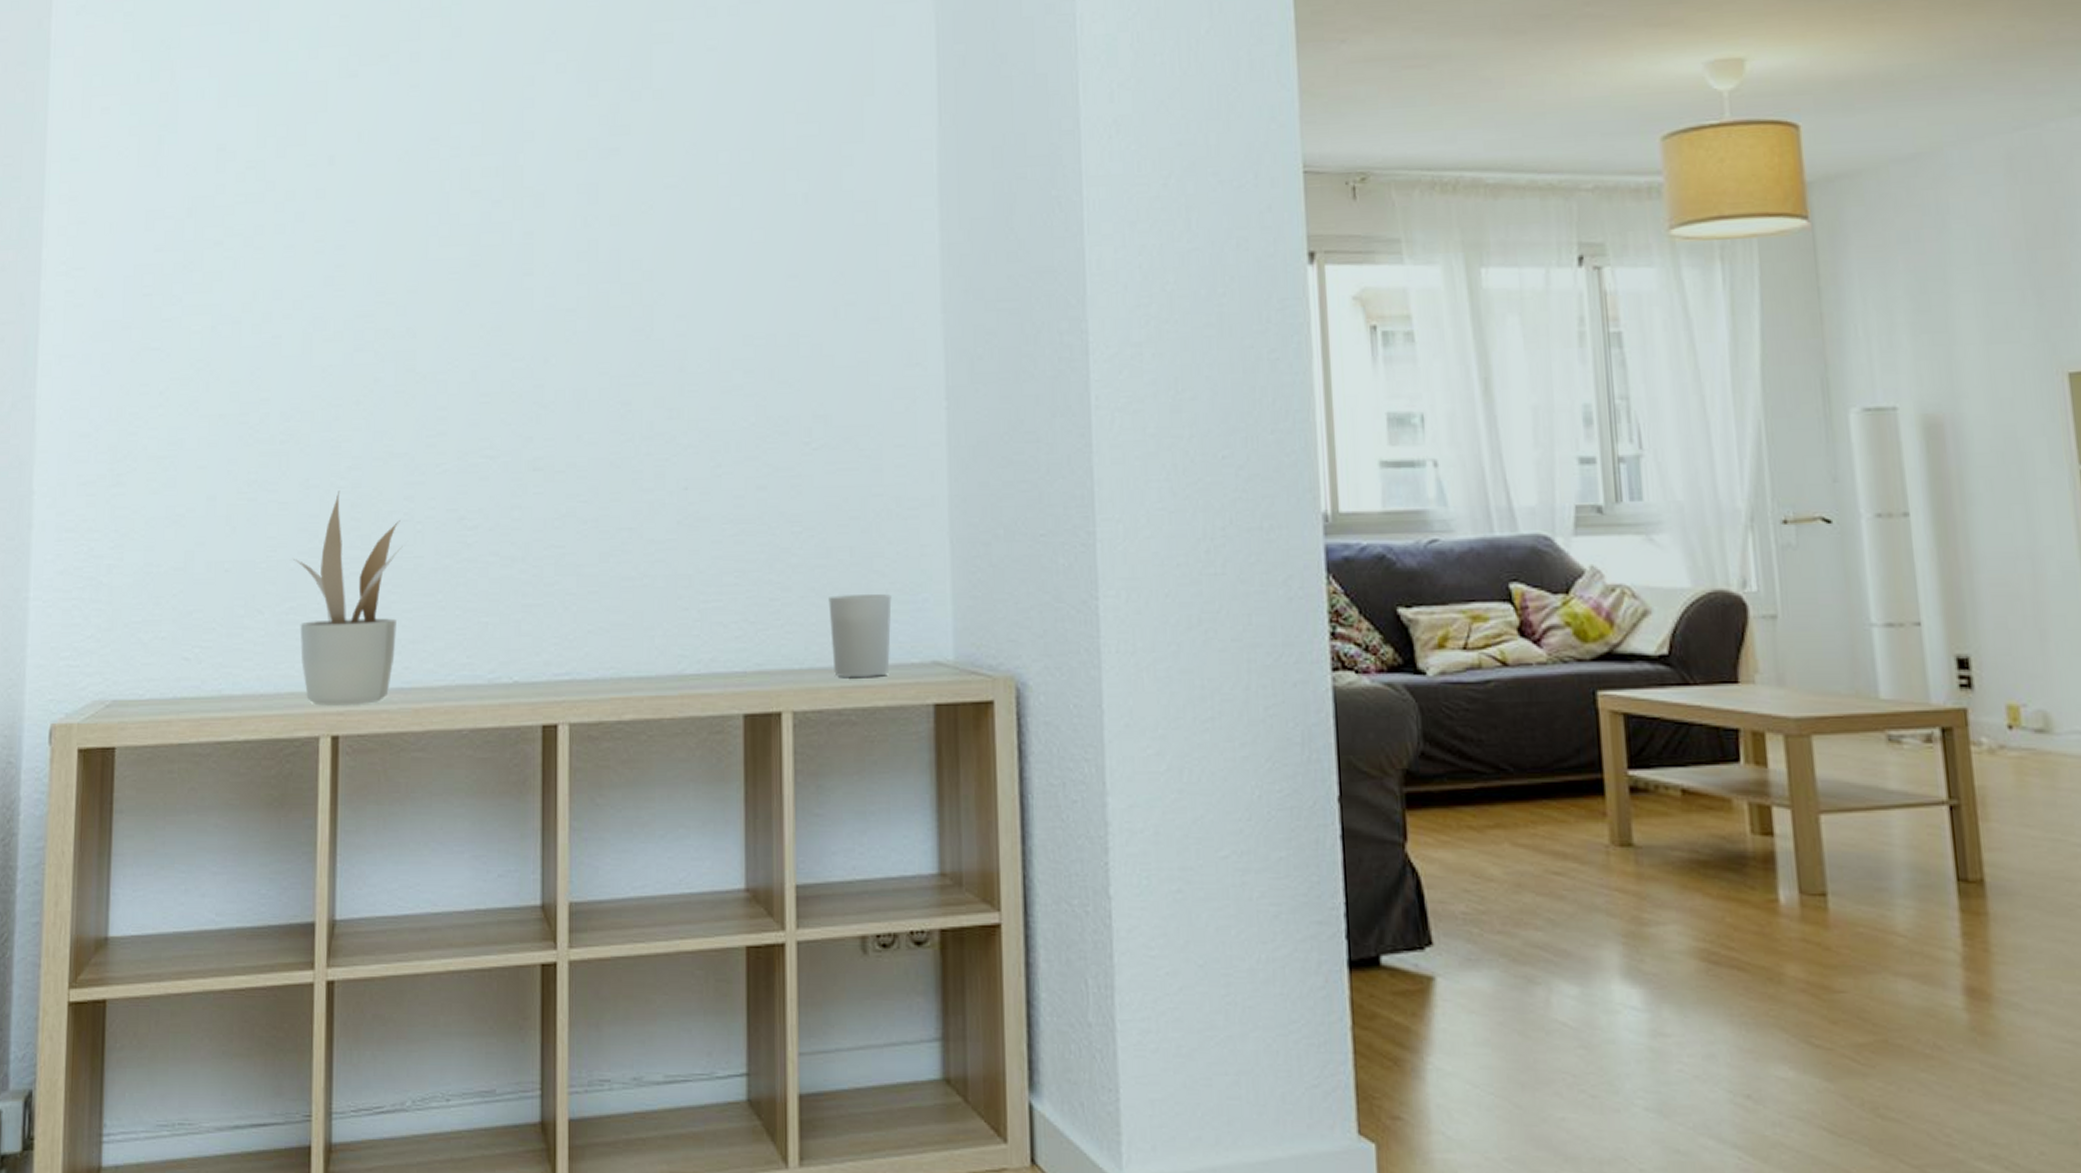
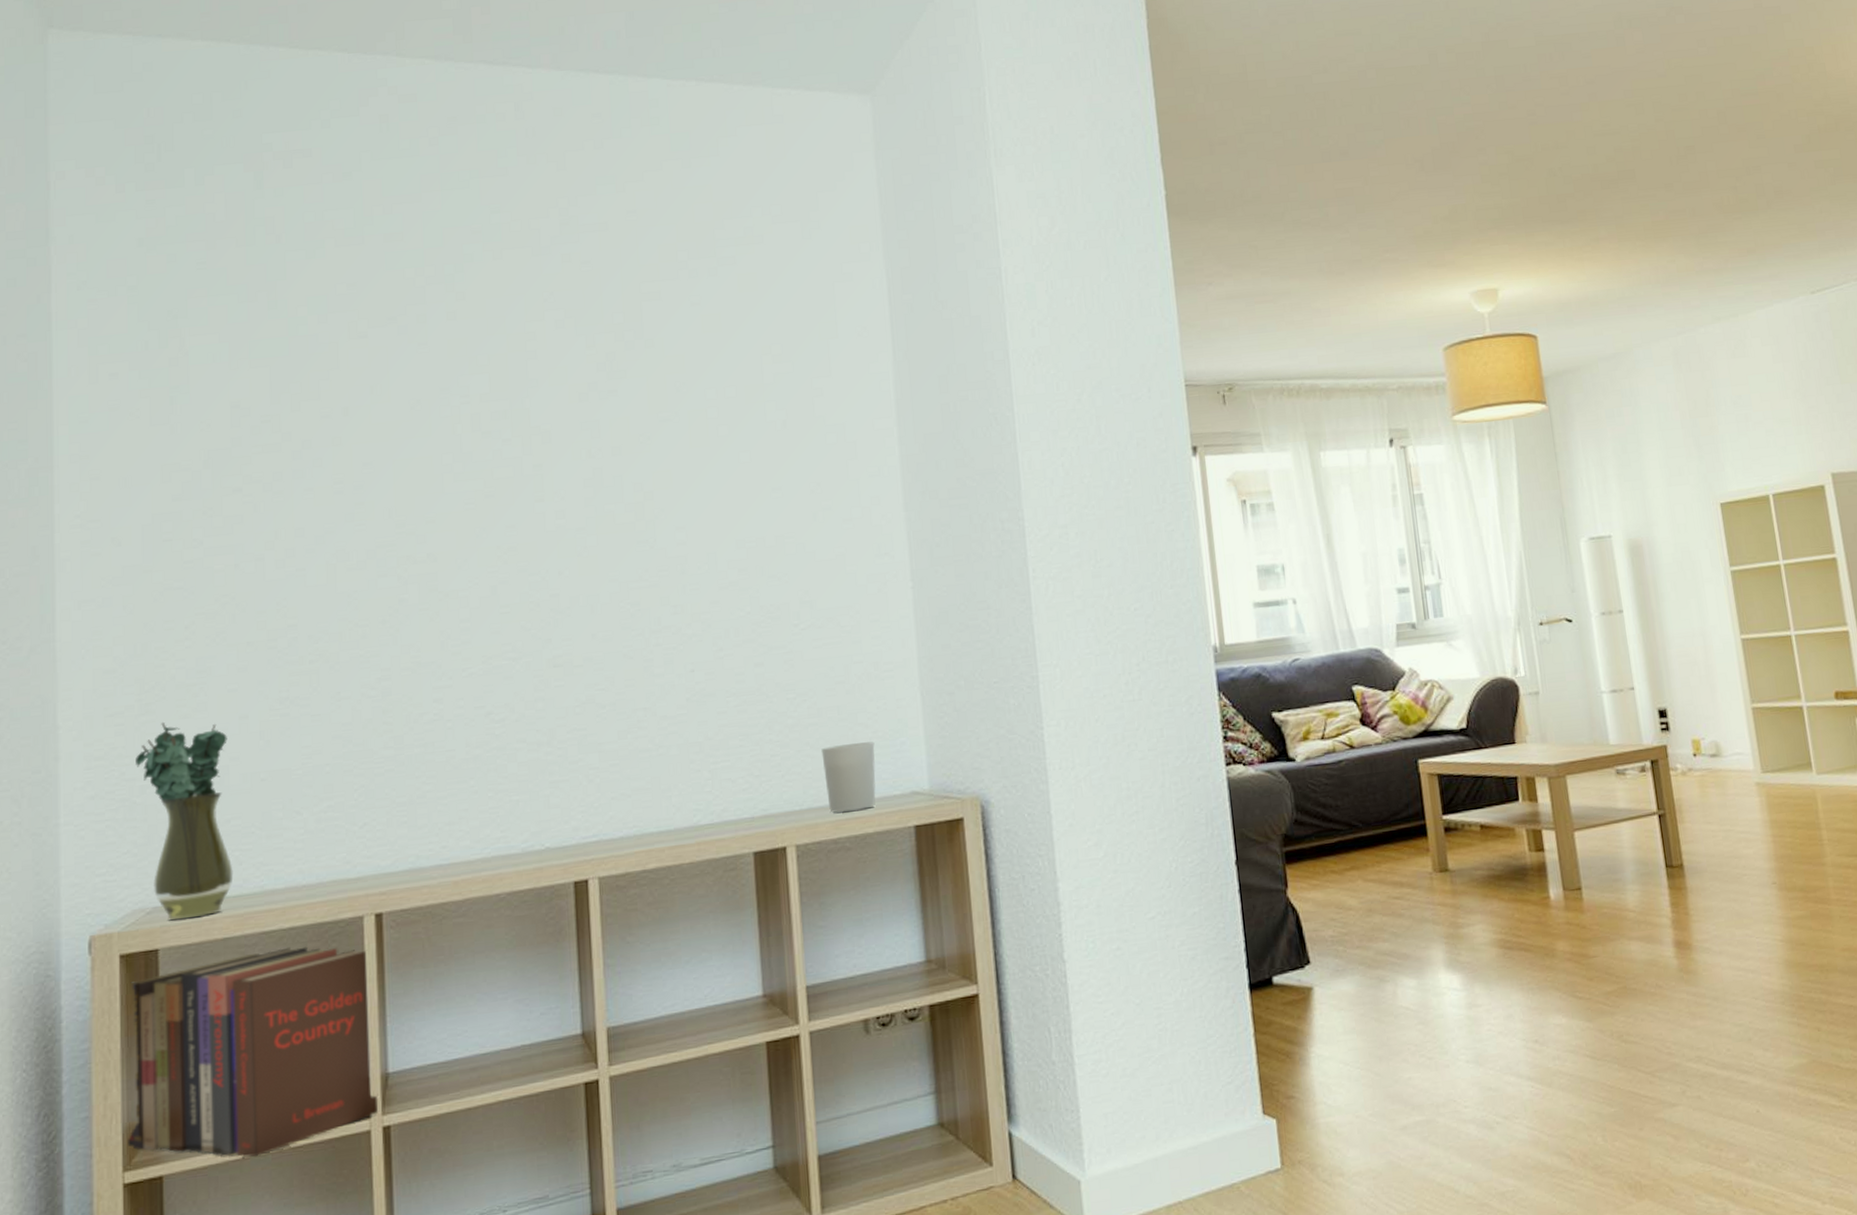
books: none [75,762,324,994] -> present [128,946,379,1158]
vase: none [104,495,194,717] -> present [136,721,234,920]
potted plant: present [293,490,403,706] -> none [329,699,435,889]

